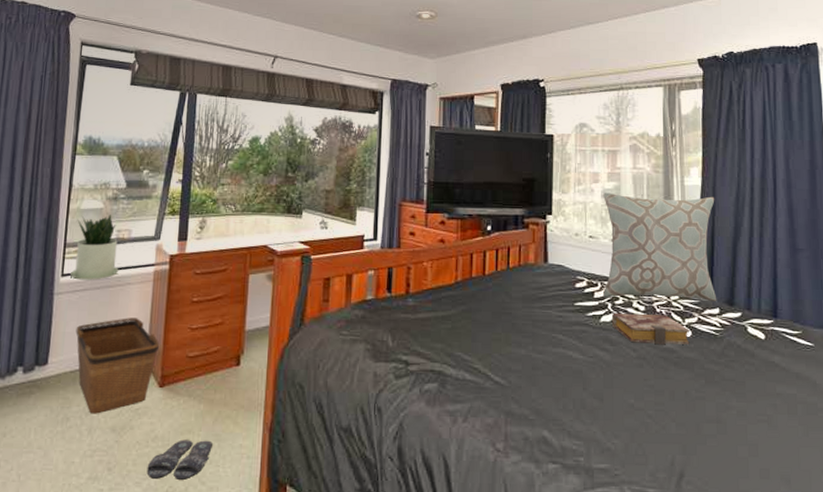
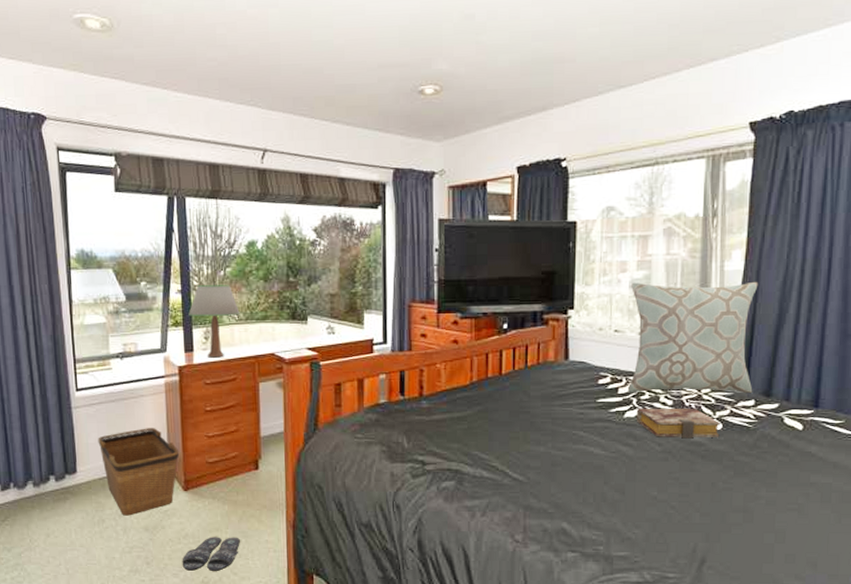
planter: present [70,215,119,280] -> none [82,329,131,394]
table lamp: none [186,173,237,248] -> present [188,281,240,358]

